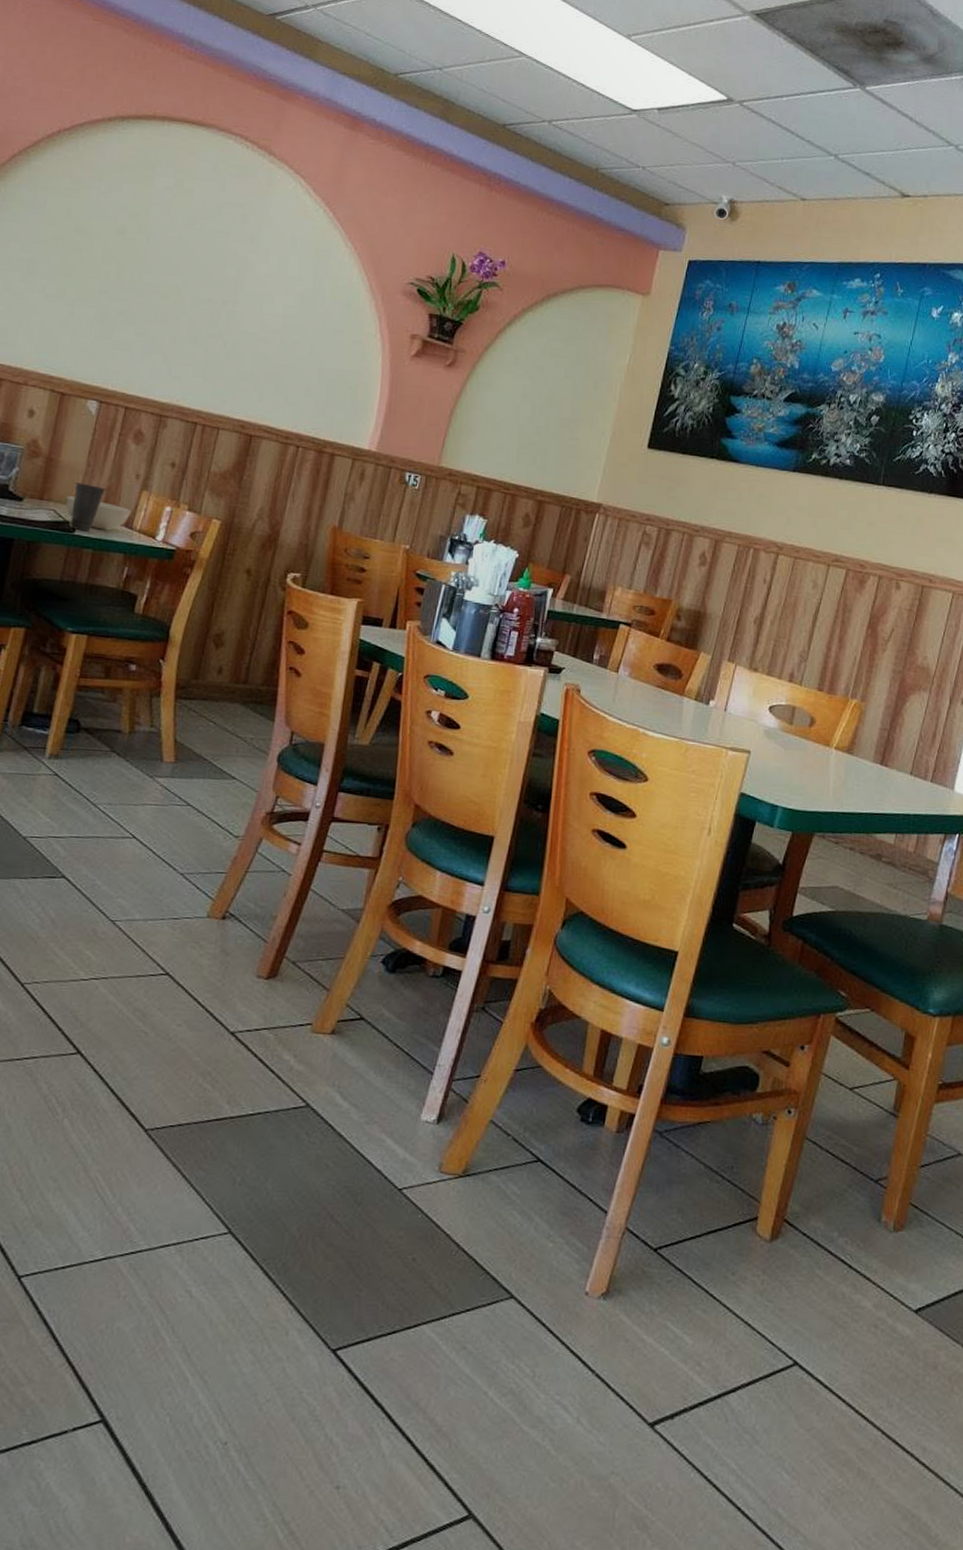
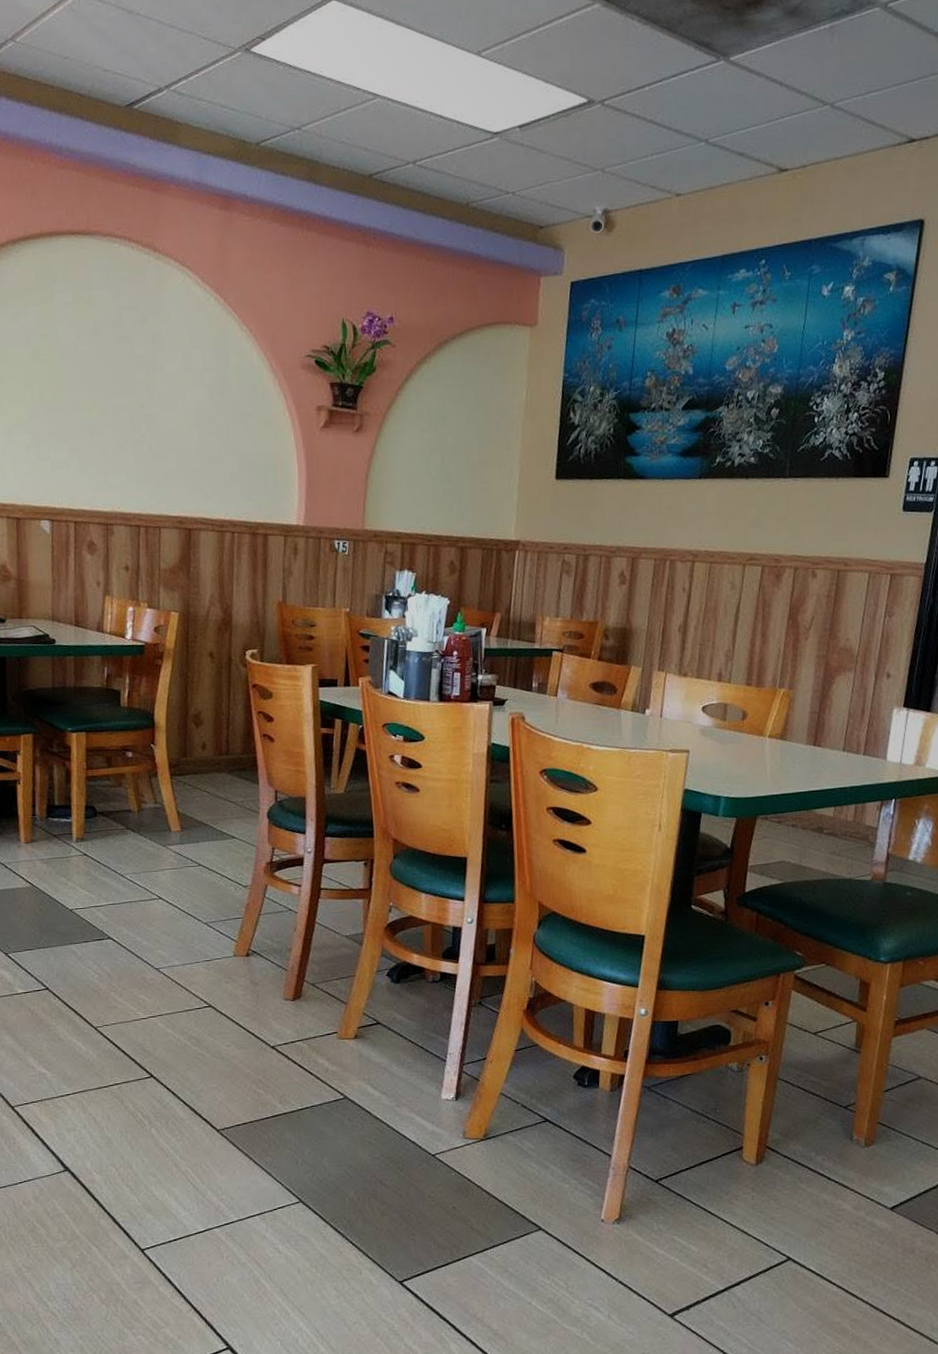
bowl: present [65,496,132,531] -> none [40,611,100,637]
cup: present [70,482,108,532] -> none [45,597,75,641]

